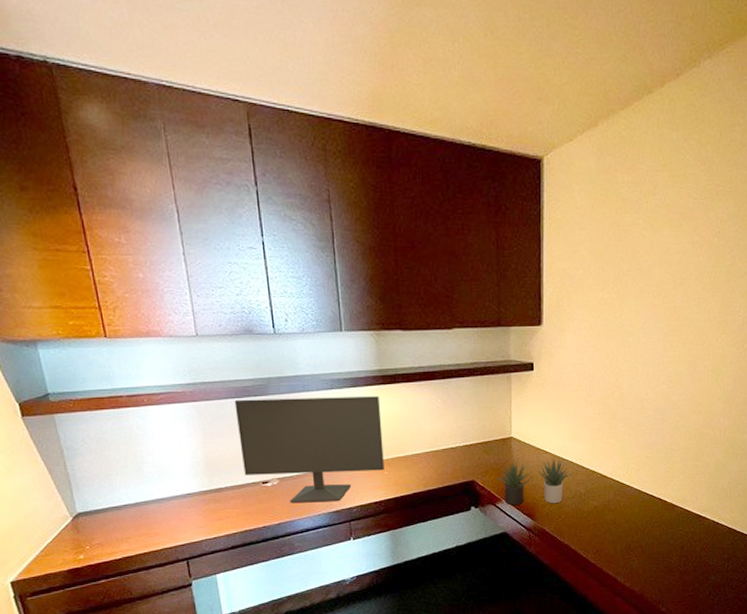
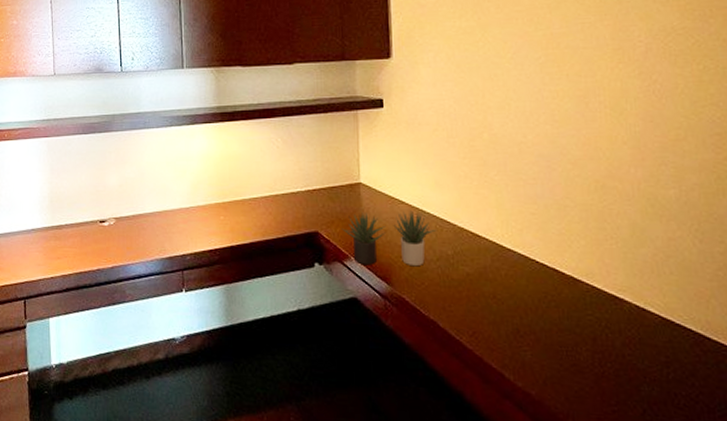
computer monitor: present [234,396,384,504] -> none [81,134,220,247]

